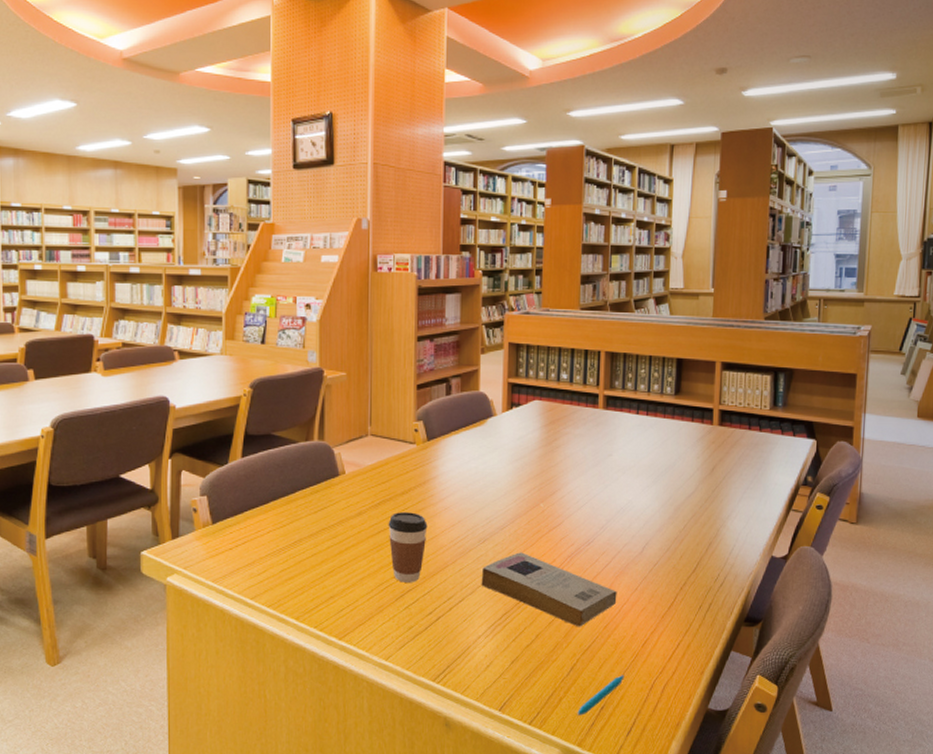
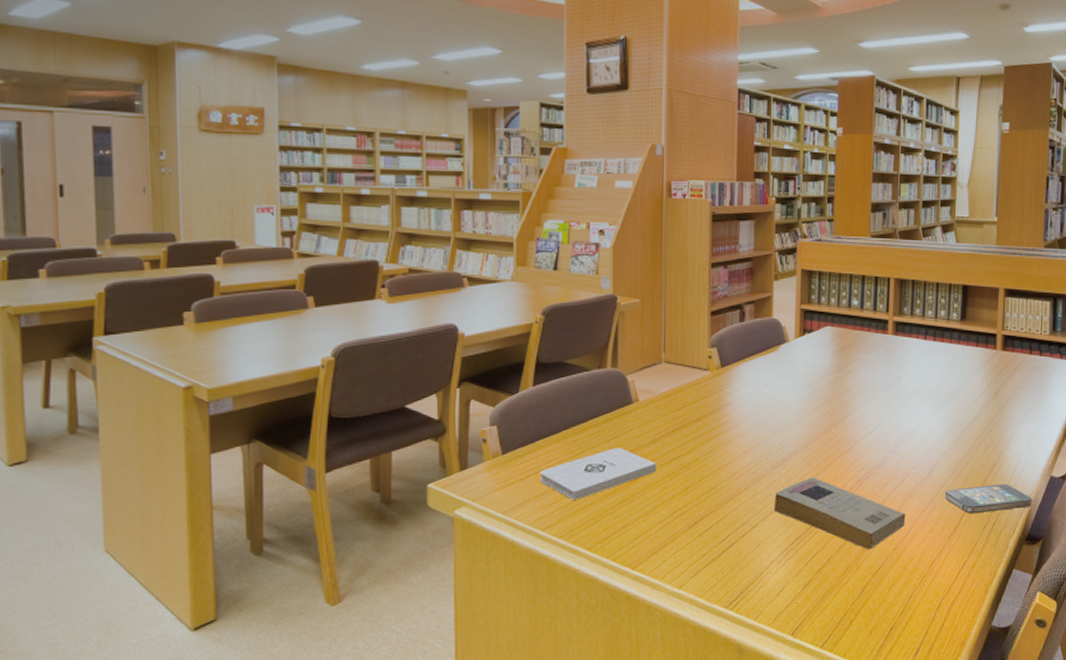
notepad: none [249,519,363,570] -> present [540,448,656,500]
coffee cup: present [388,512,428,582] -> none [681,439,721,510]
pen: present [577,675,625,716] -> none [867,596,913,638]
smartphone: none [658,563,752,593] -> present [944,483,1033,514]

